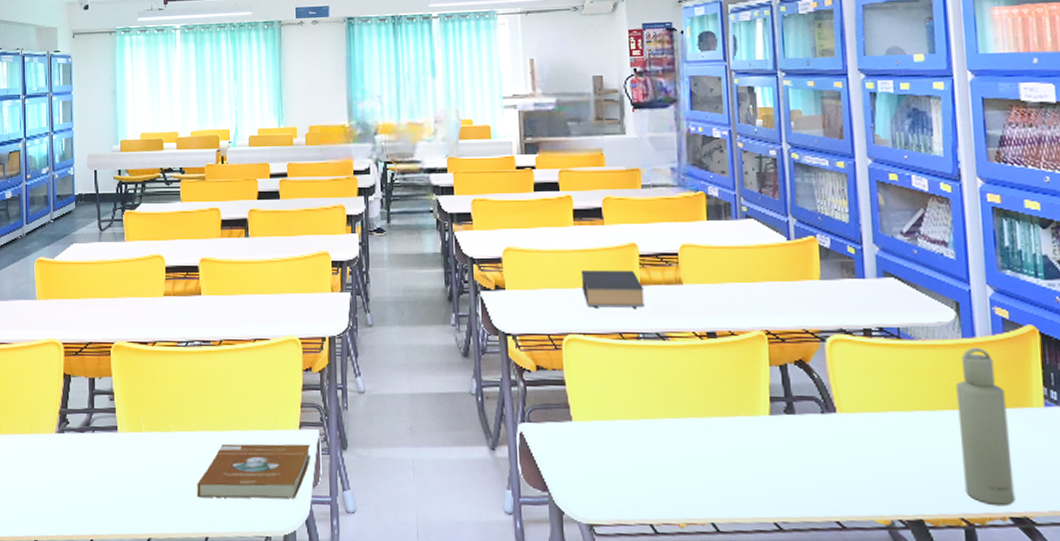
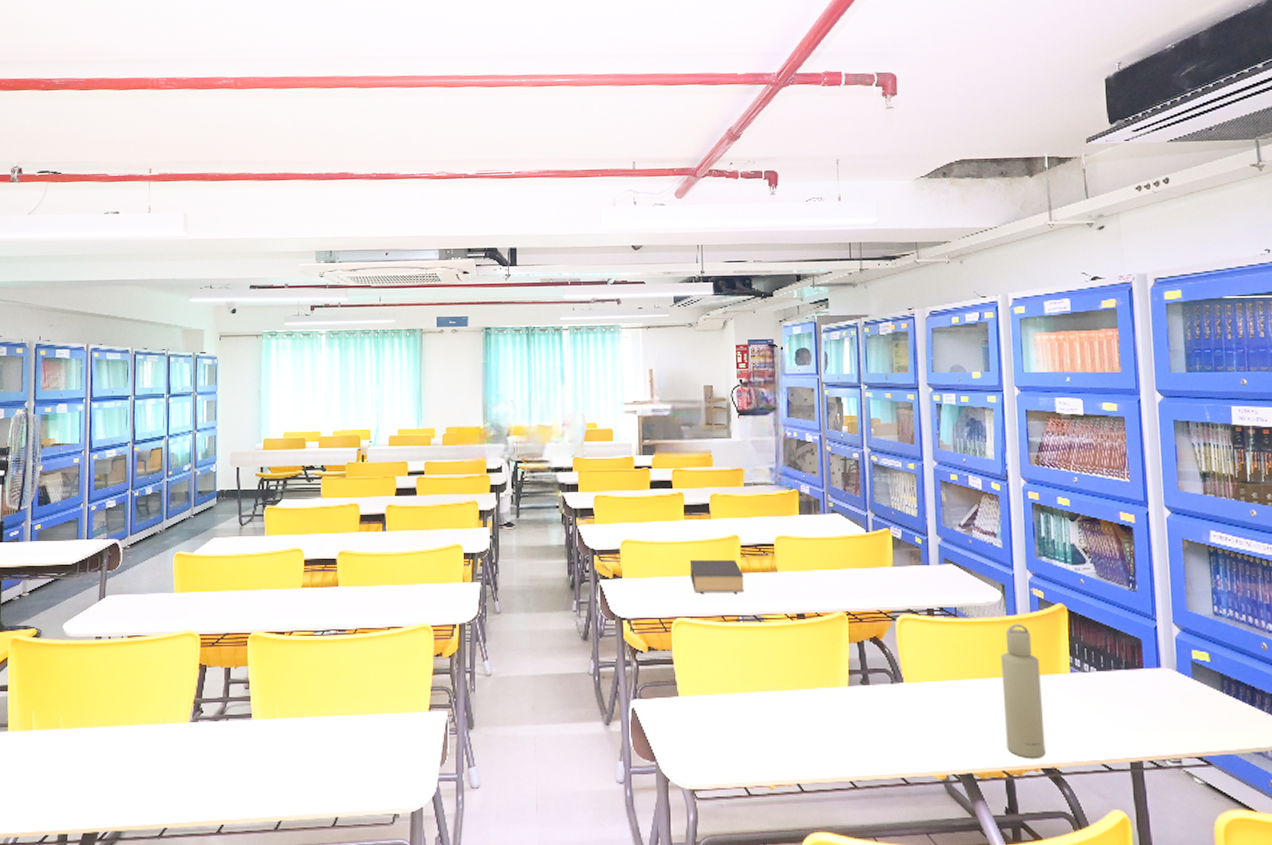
book: present [196,443,310,499] -> none [327,725,439,780]

